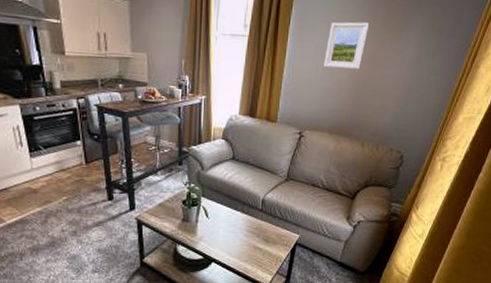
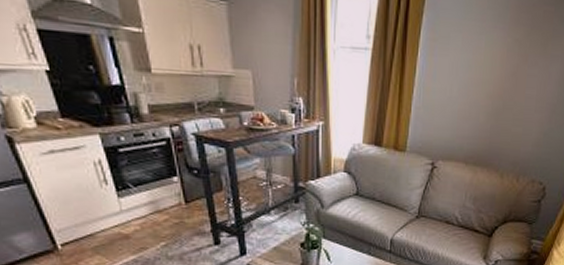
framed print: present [324,22,369,70] -> none [459,32,511,90]

